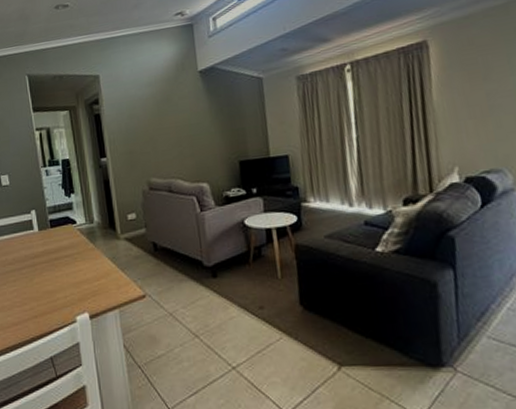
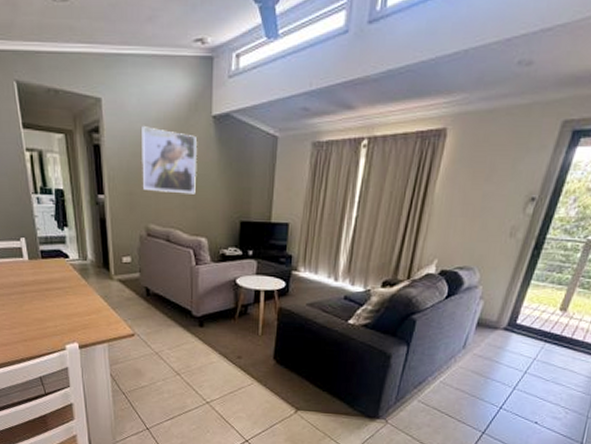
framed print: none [136,90,192,147] -> present [142,126,197,194]

